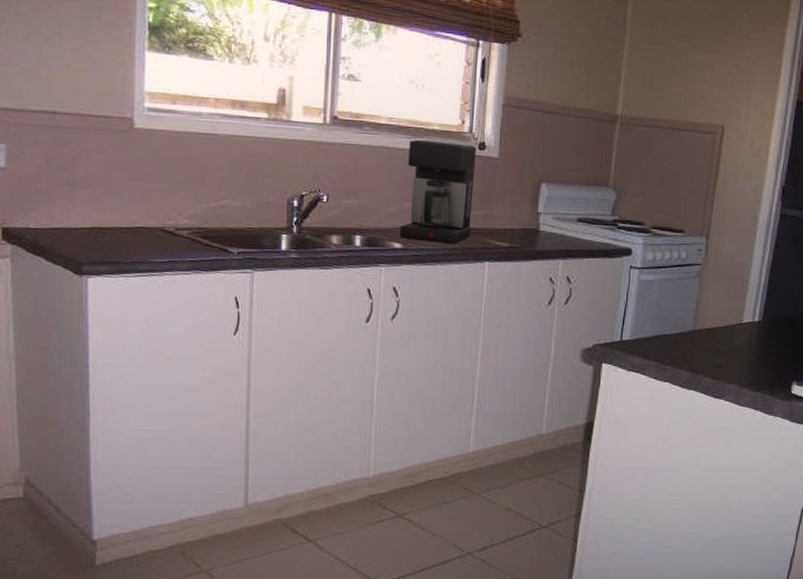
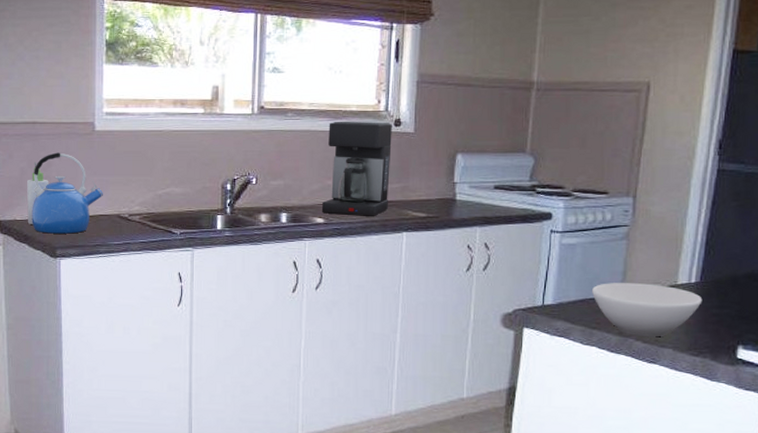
bottle: none [44,159,73,234] -> present [27,162,49,224]
kettle: none [50,150,143,248] -> present [32,152,103,234]
bowl: none [667,320,764,374] -> present [592,283,703,338]

